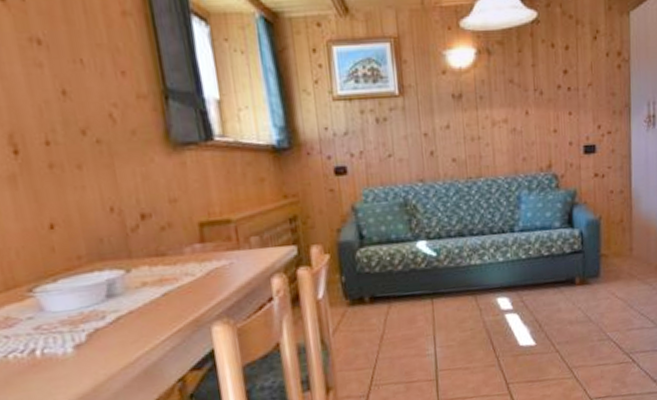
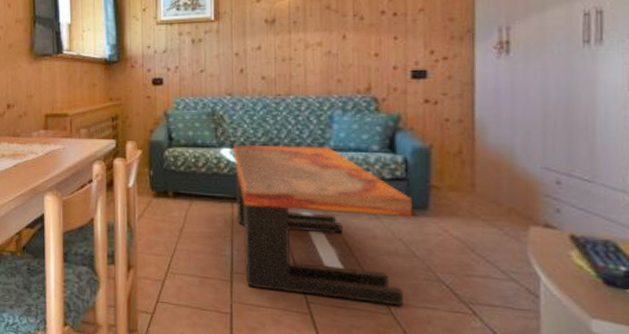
coffee table: none [429,228,588,382] -> present [232,145,412,307]

